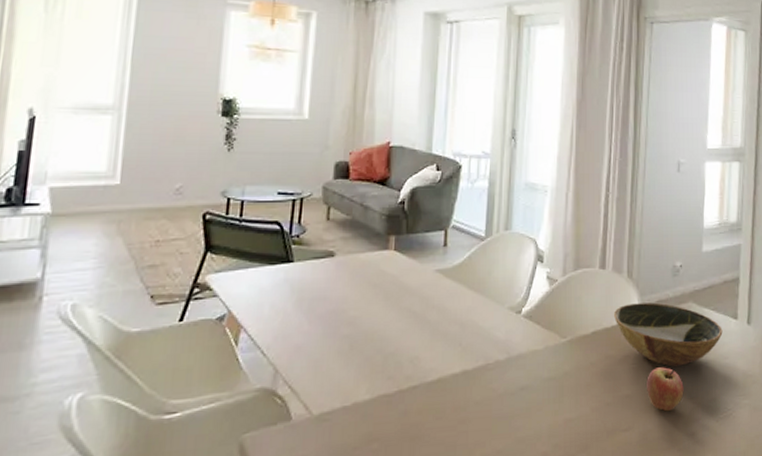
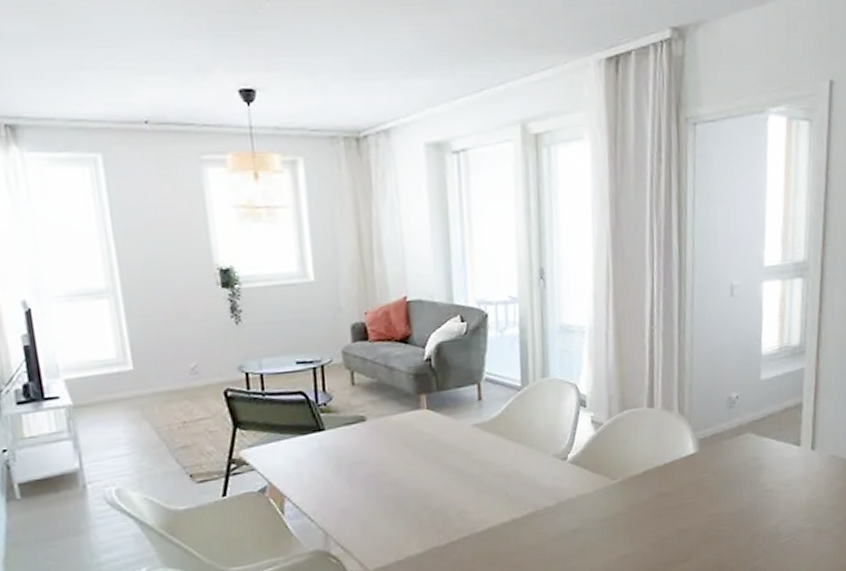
bowl: present [613,302,723,367] -> none [665,437,784,498]
fruit: present [647,367,684,412] -> none [703,499,743,541]

